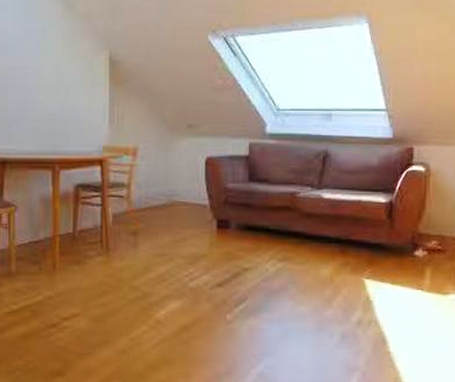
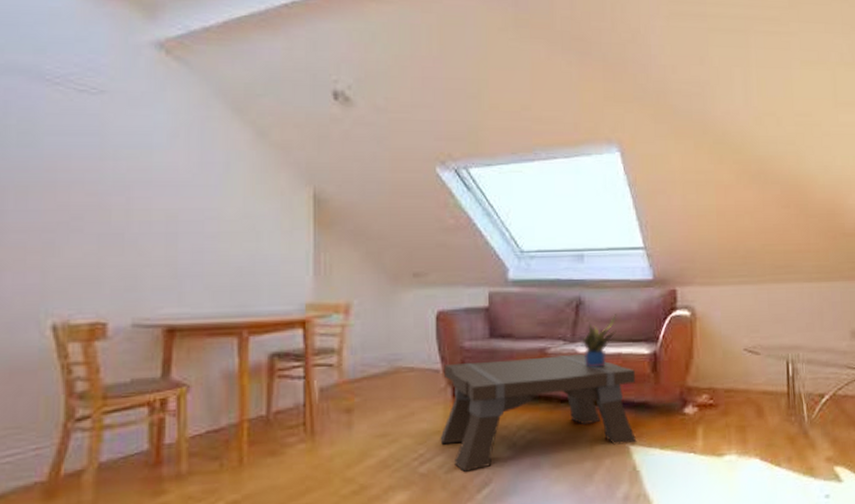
coffee table: none [206,198,372,289] -> present [440,353,637,472]
potted plant: none [327,167,359,211] -> present [582,314,617,367]

